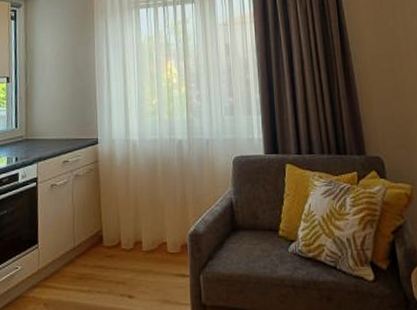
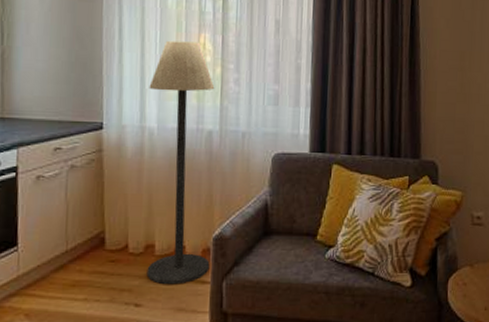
floor lamp: none [131,68,188,278] -> present [146,40,215,285]

